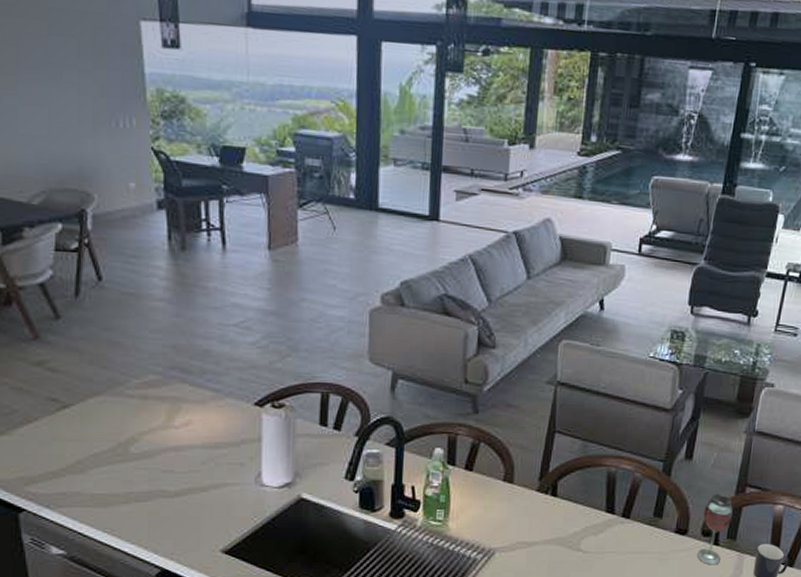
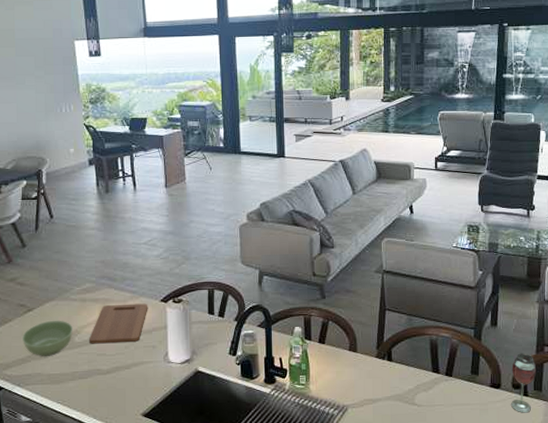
bowl: none [54,422,128,470] -> present [22,320,73,356]
cutting board: none [151,405,237,457] -> present [89,303,148,344]

